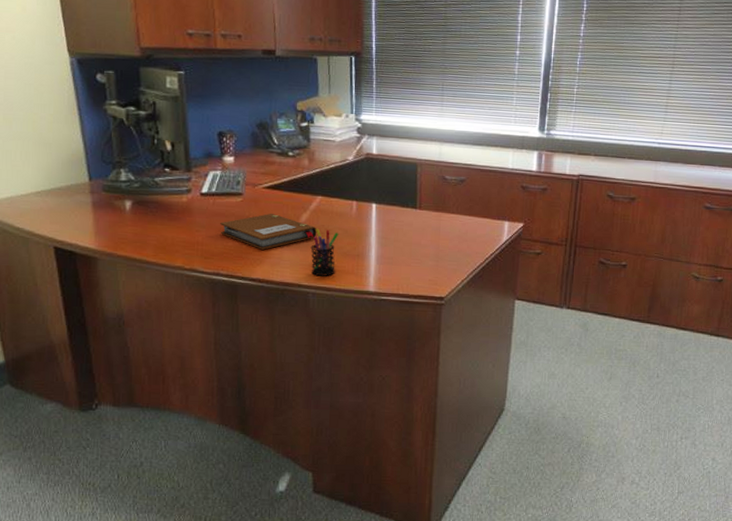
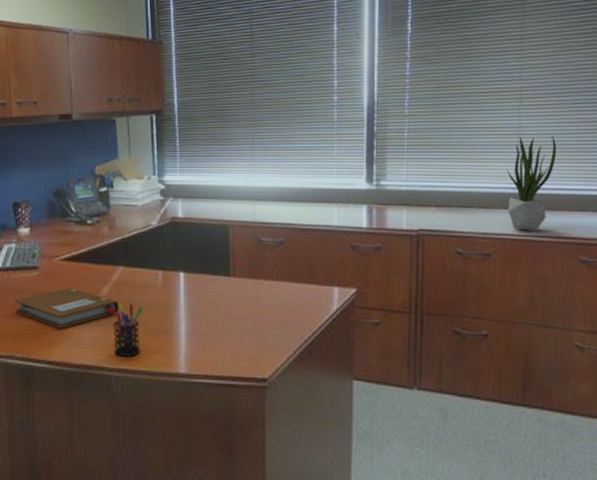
potted plant: none [653,98,698,181] -> present [506,135,557,231]

